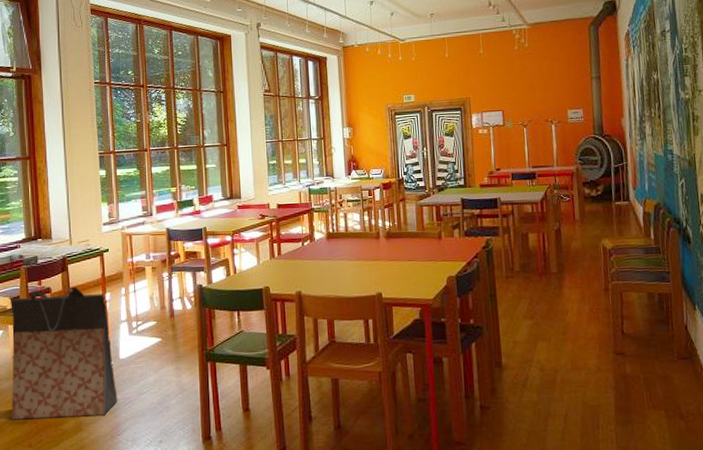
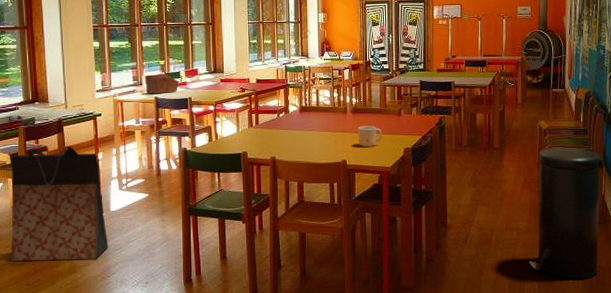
sewing box: none [155,202,192,226] -> present [145,74,179,94]
mug: none [393,252,422,277] -> present [357,126,383,148]
pedal bin: none [602,269,687,429] -> present [528,147,604,280]

